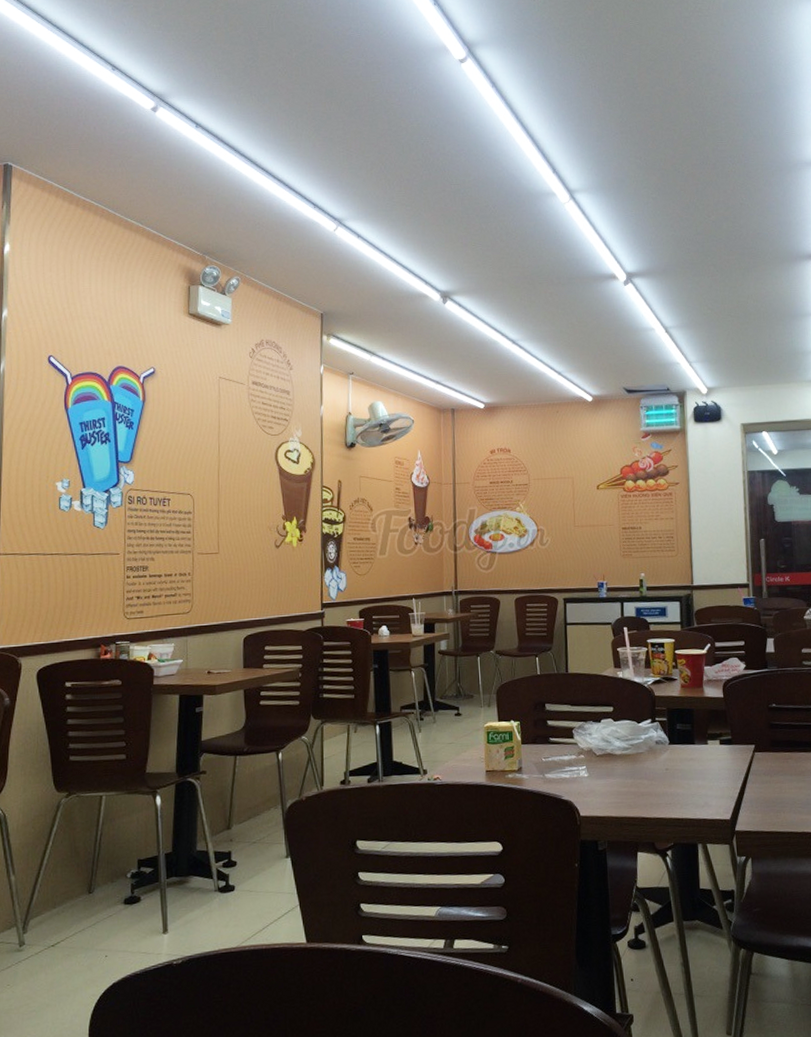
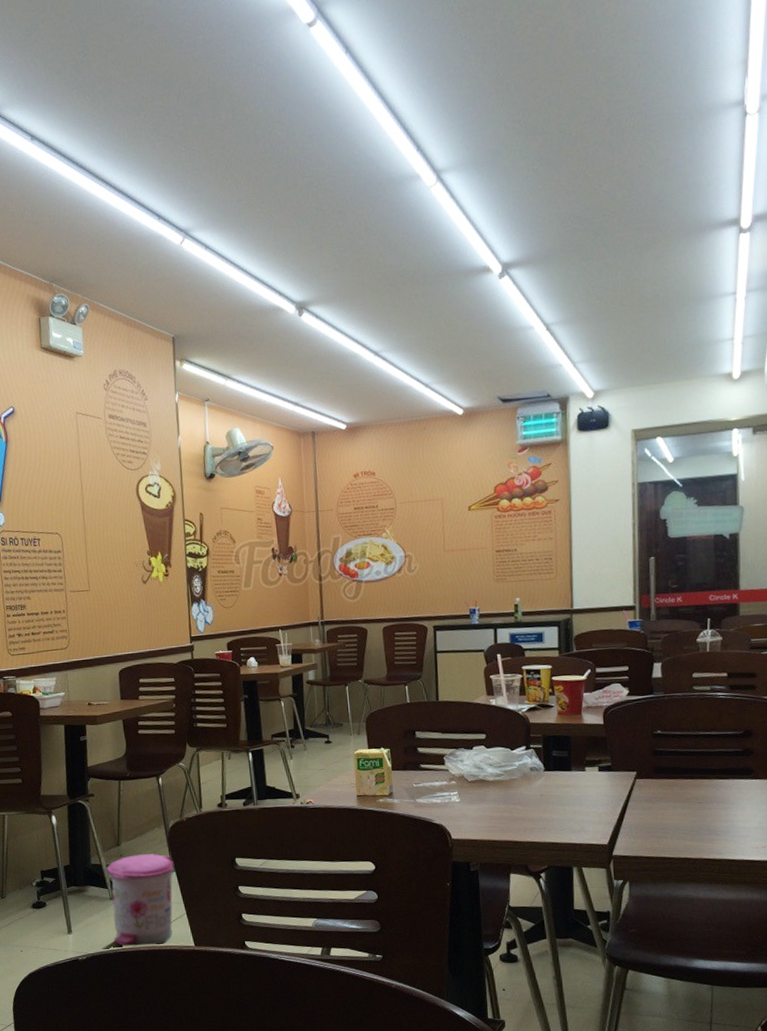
trash can: none [213,837,290,950] -> present [106,853,175,949]

